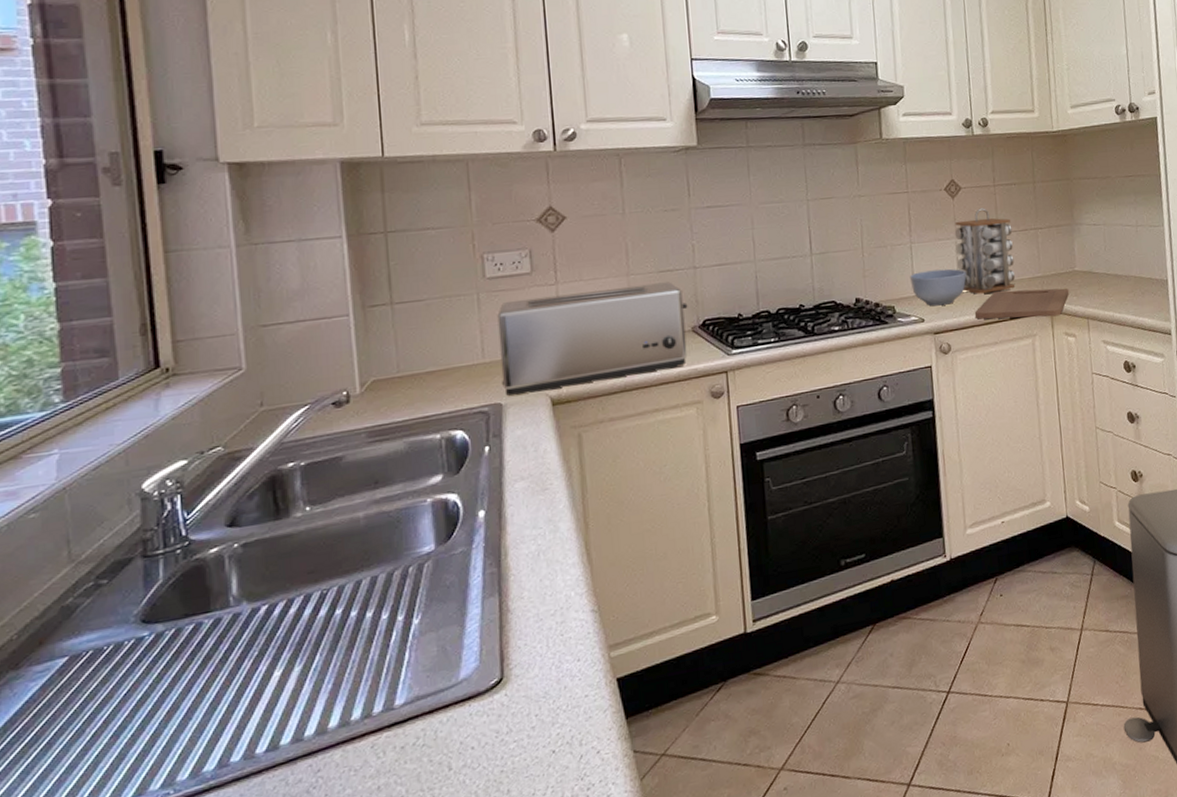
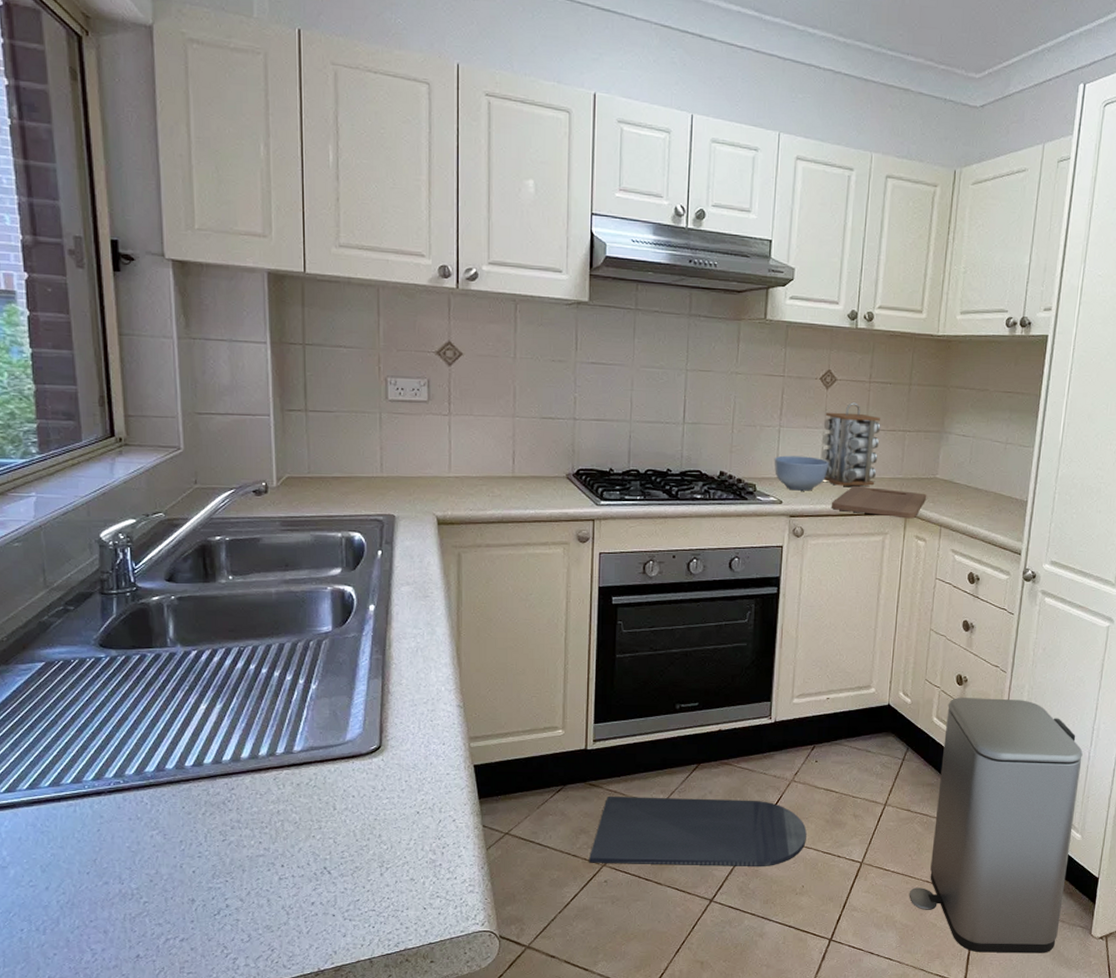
toaster: present [497,281,688,397] -> none [396,424,565,511]
door mat: none [763,652,1004,770] -> present [589,797,807,866]

